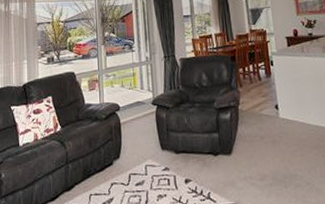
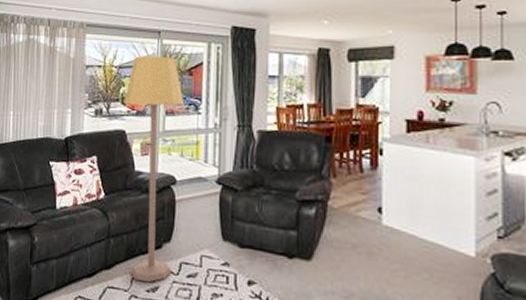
lamp: none [71,9,124,196] -> present [124,56,185,283]

